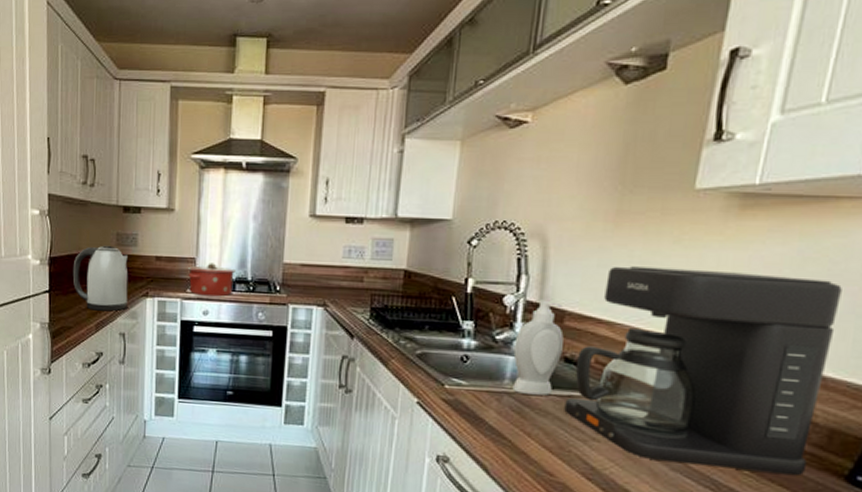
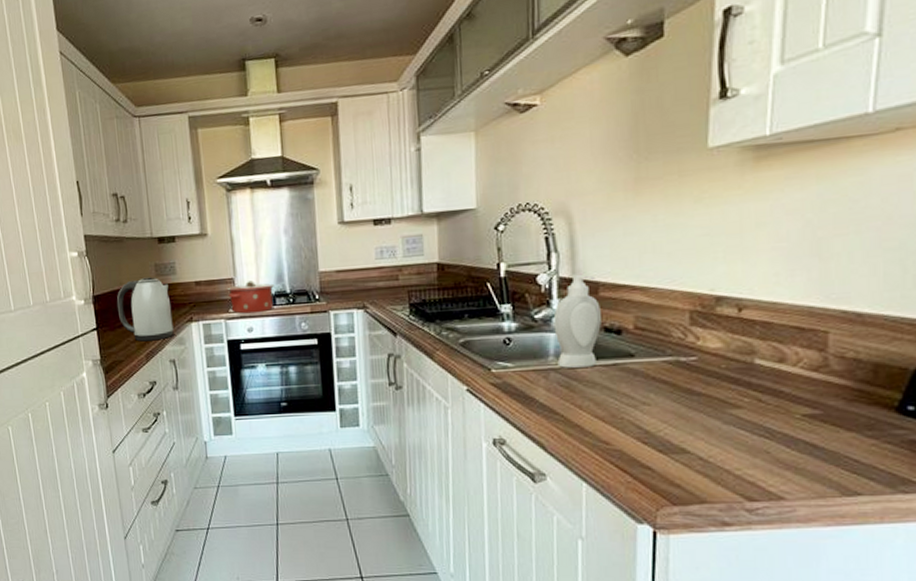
coffee maker: present [564,266,842,476] -> none [611,219,866,416]

